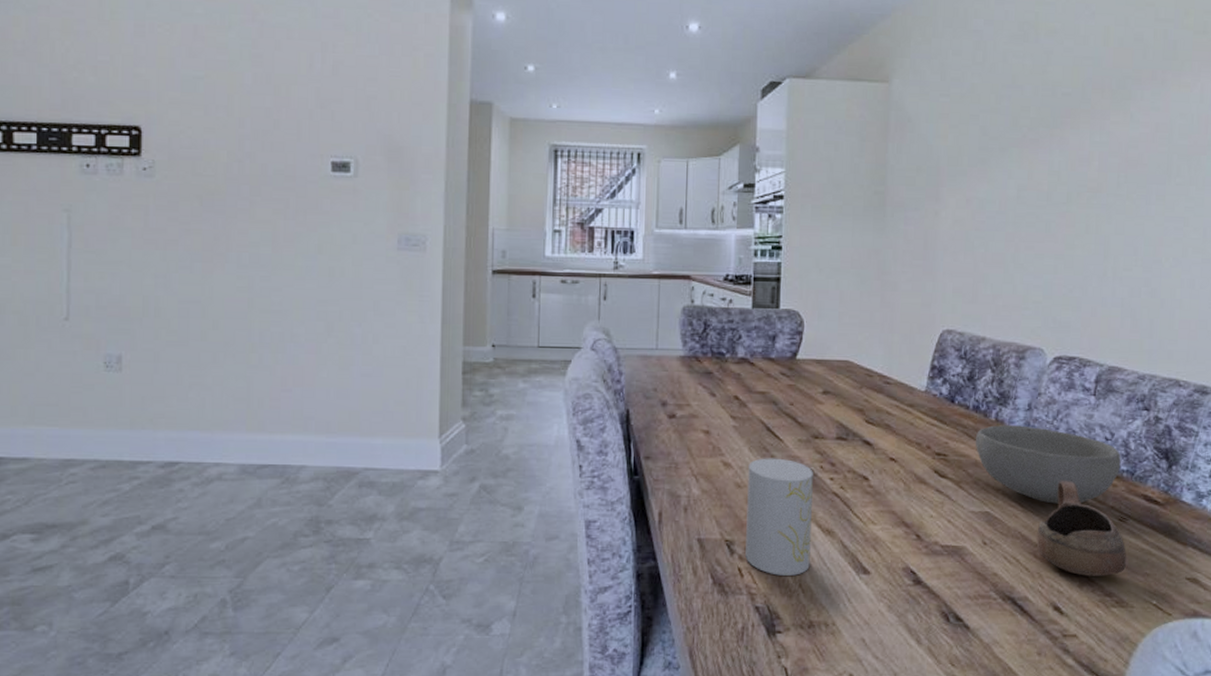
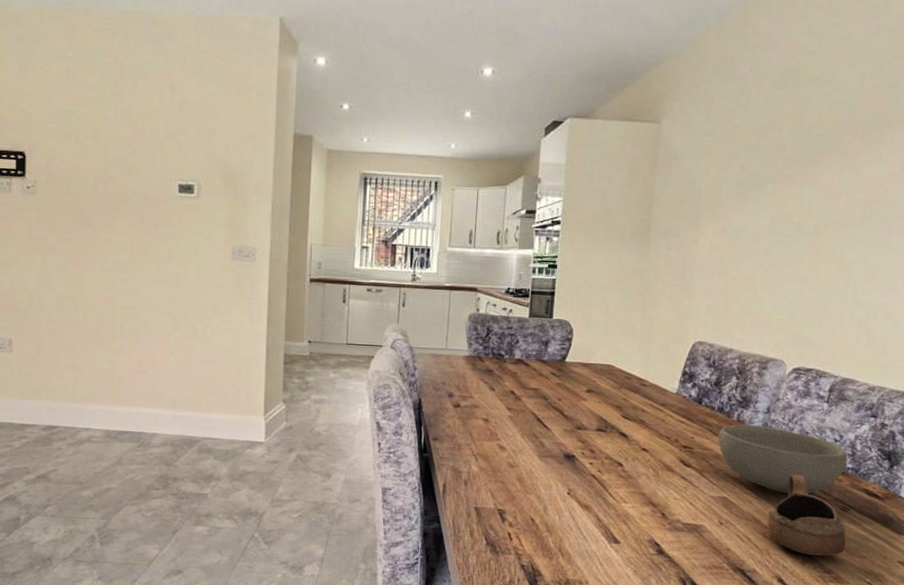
cup: present [745,458,813,576] -> none [514,443,575,541]

